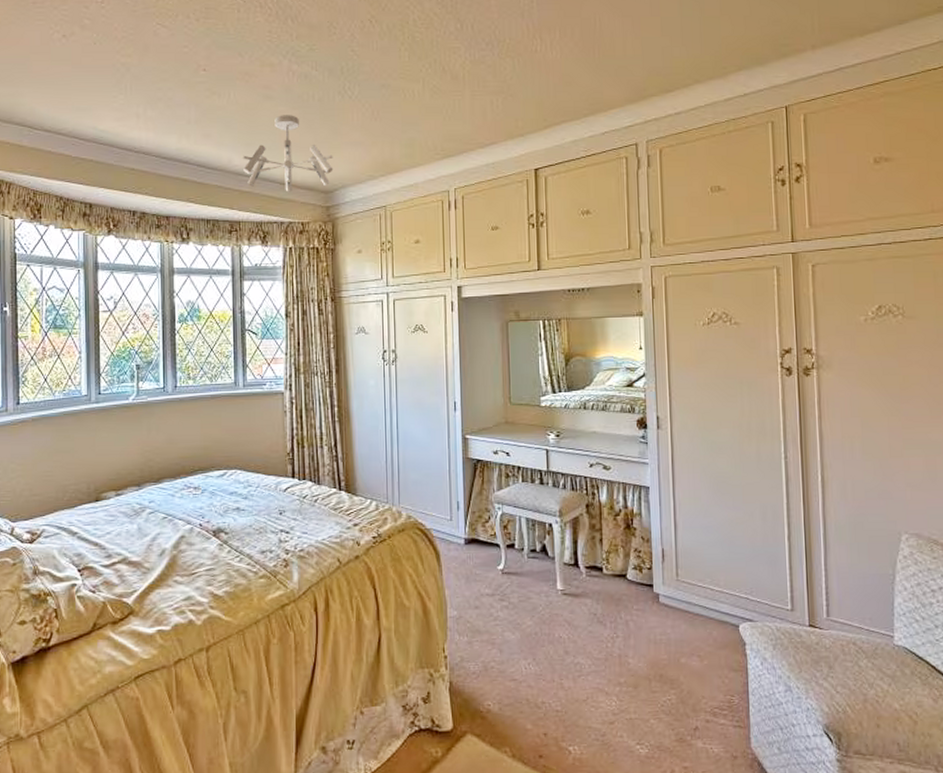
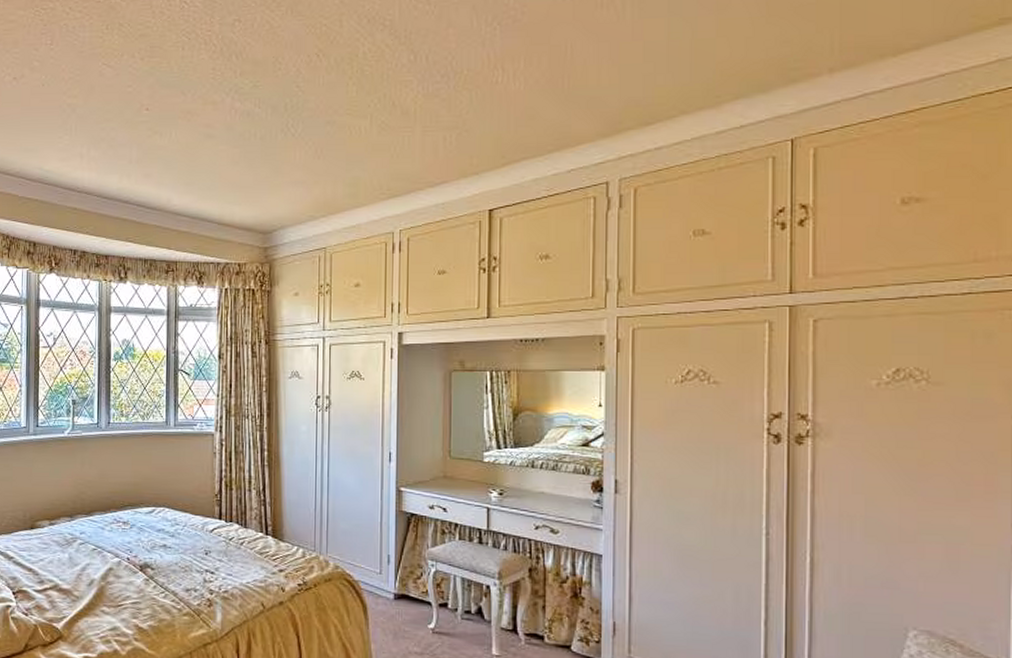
ceiling light fixture: present [242,115,333,192] -> none [181,154,273,233]

